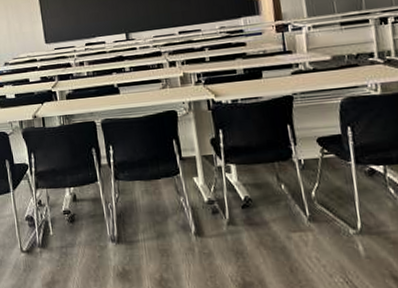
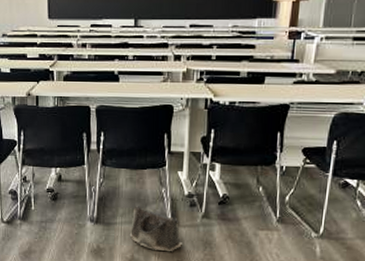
saddlebag: none [153,218,212,268] -> present [130,205,182,252]

